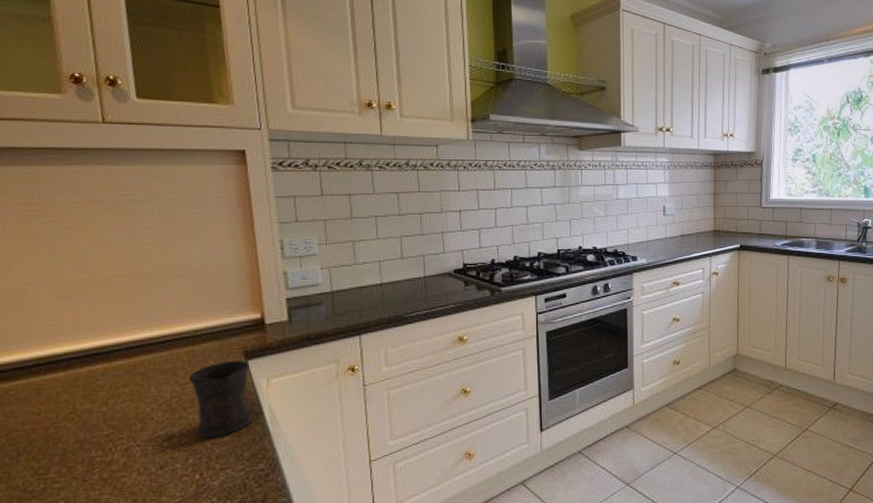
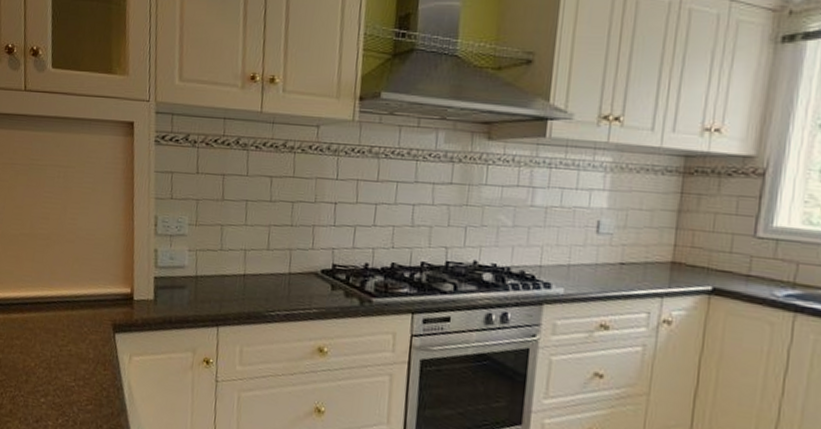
mug: present [188,361,253,438] -> none [66,330,116,405]

